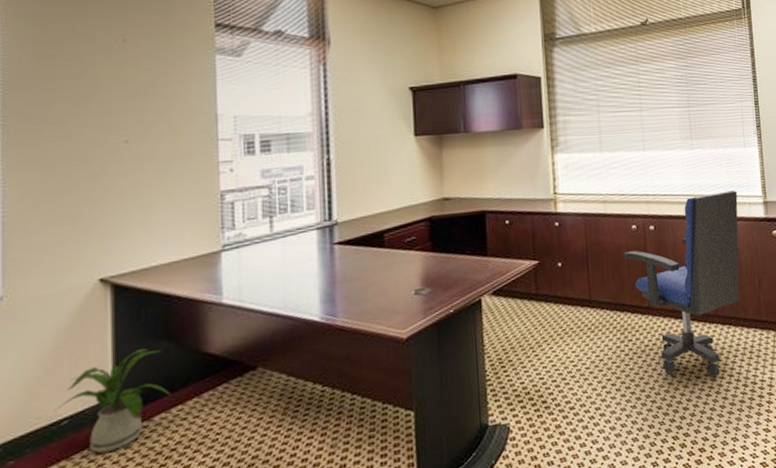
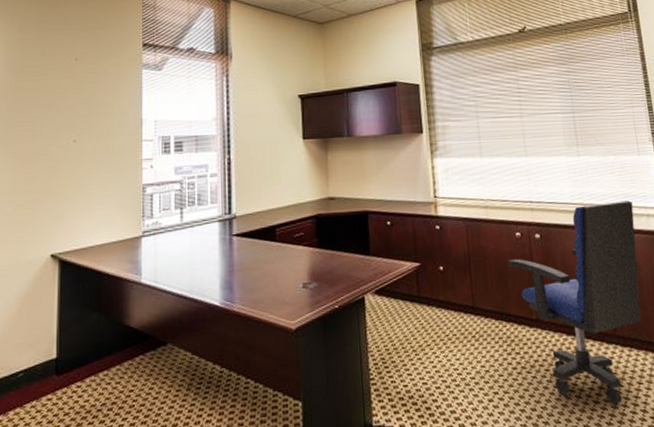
house plant: present [55,348,171,454] -> none [14,316,100,405]

